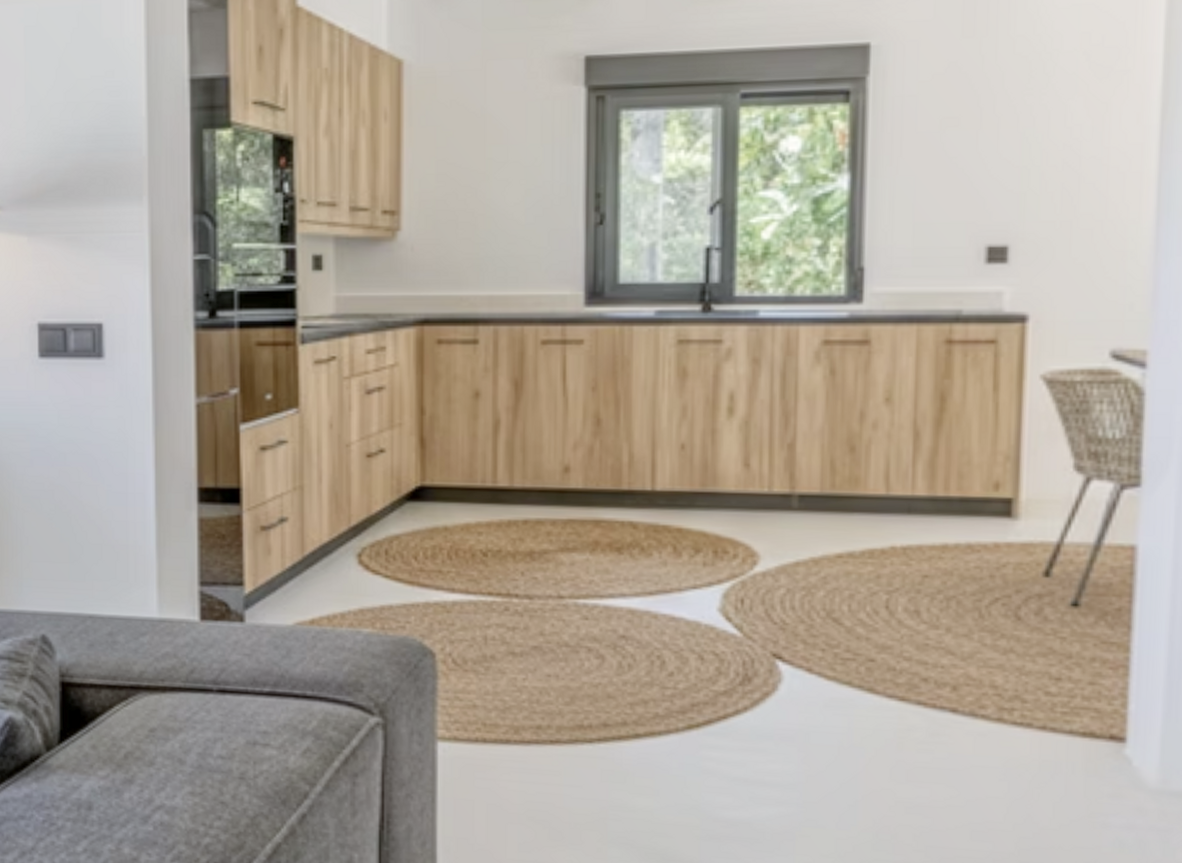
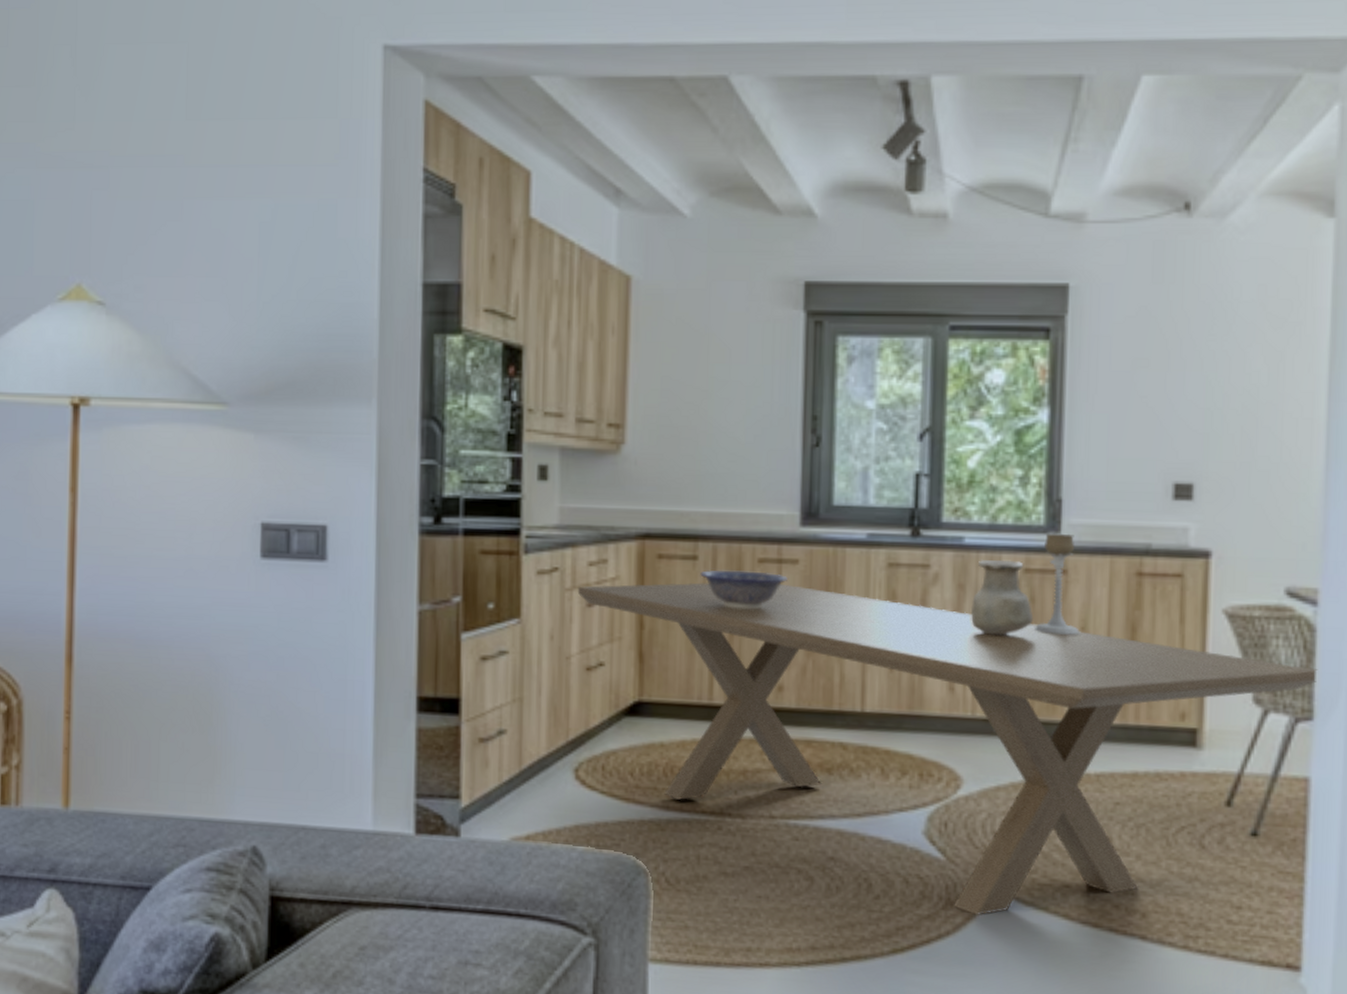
dining table: none [356,364,1146,691] -> present [577,583,1318,915]
decorative bowl: none [481,353,572,392] -> present [700,570,788,610]
vase: none [767,332,834,409] -> present [971,559,1034,635]
candle holder: none [834,303,885,407] -> present [1033,533,1081,635]

